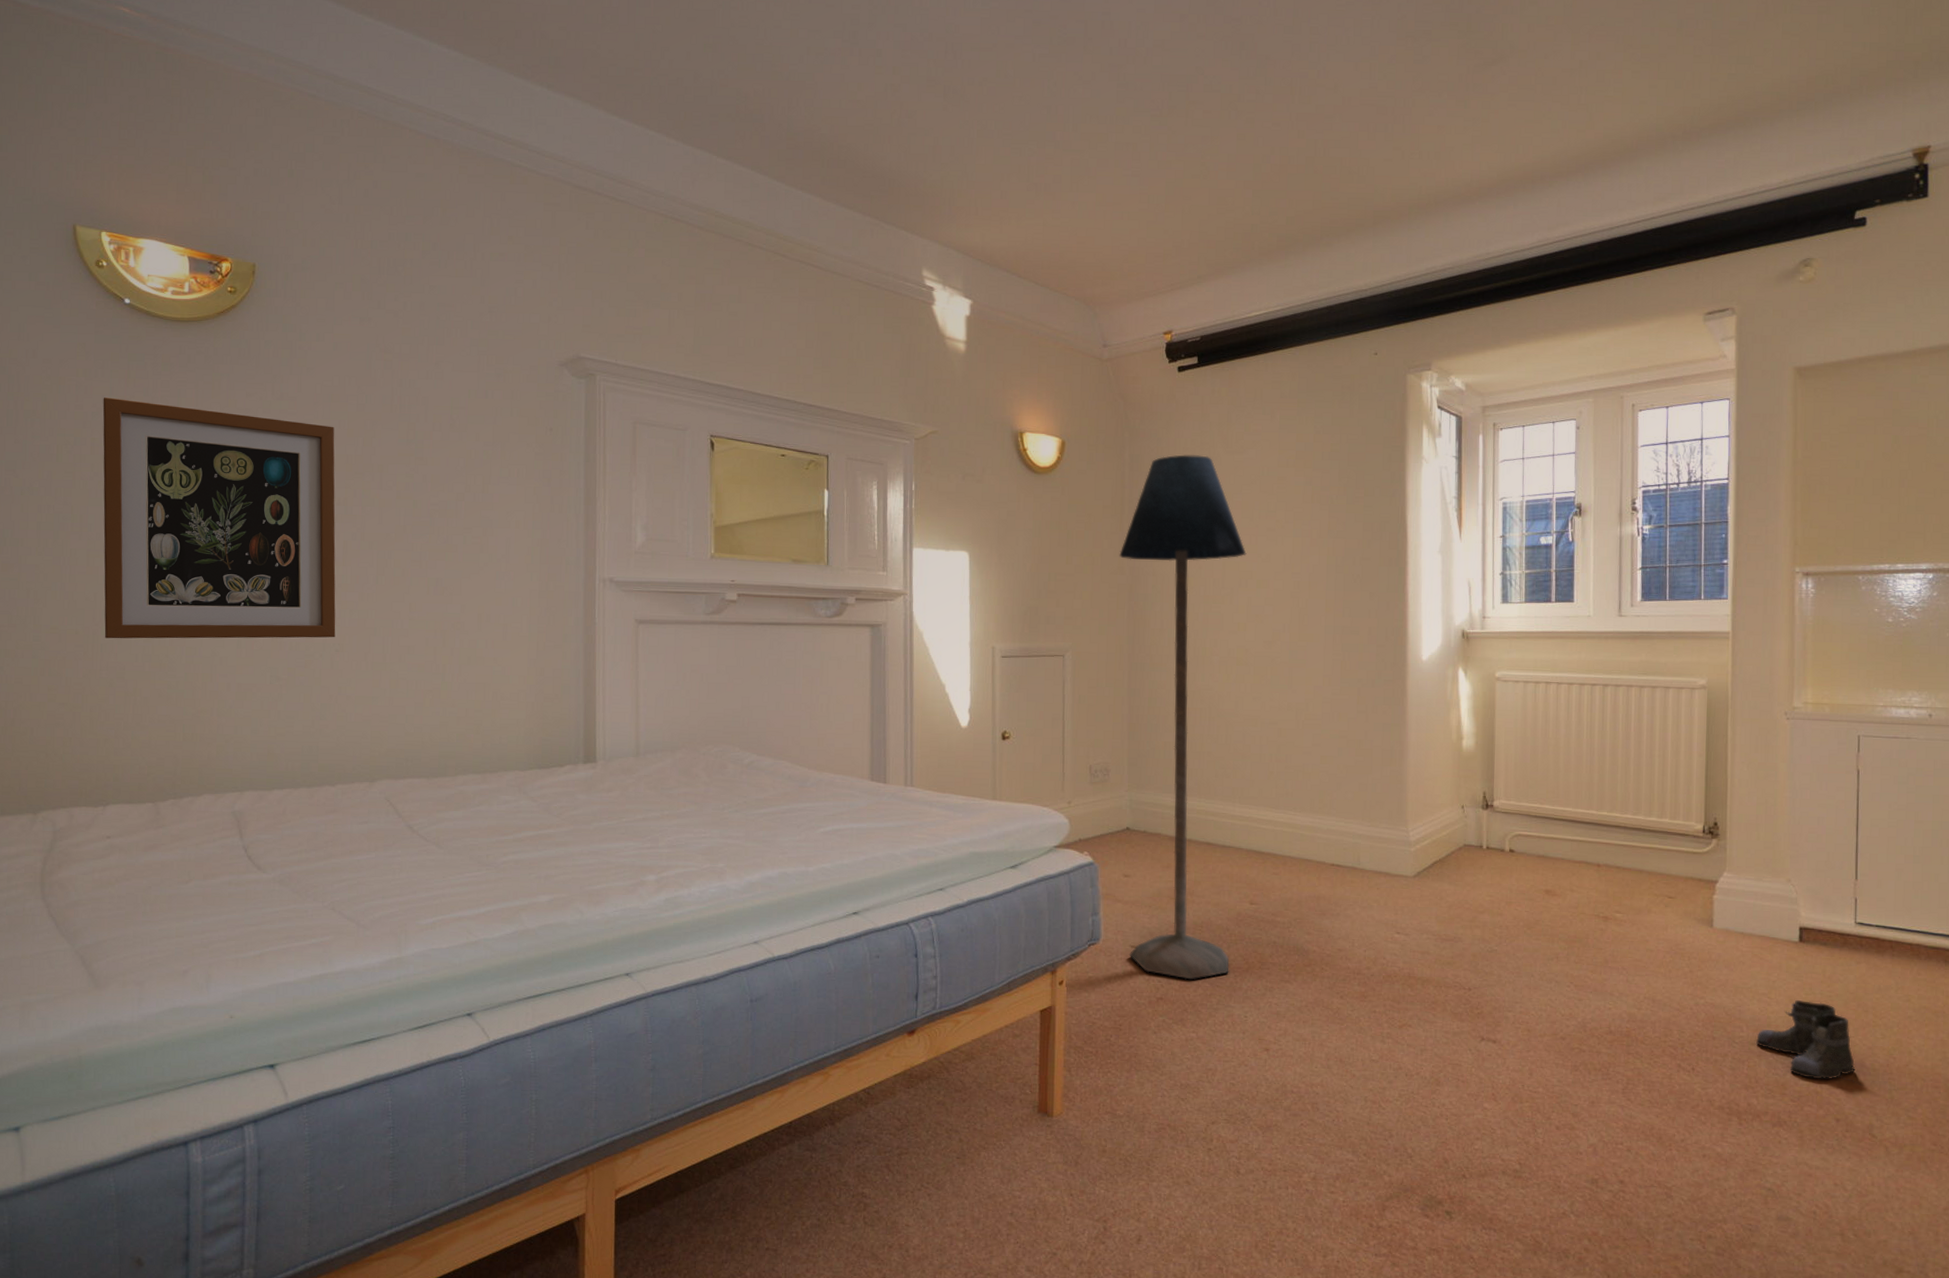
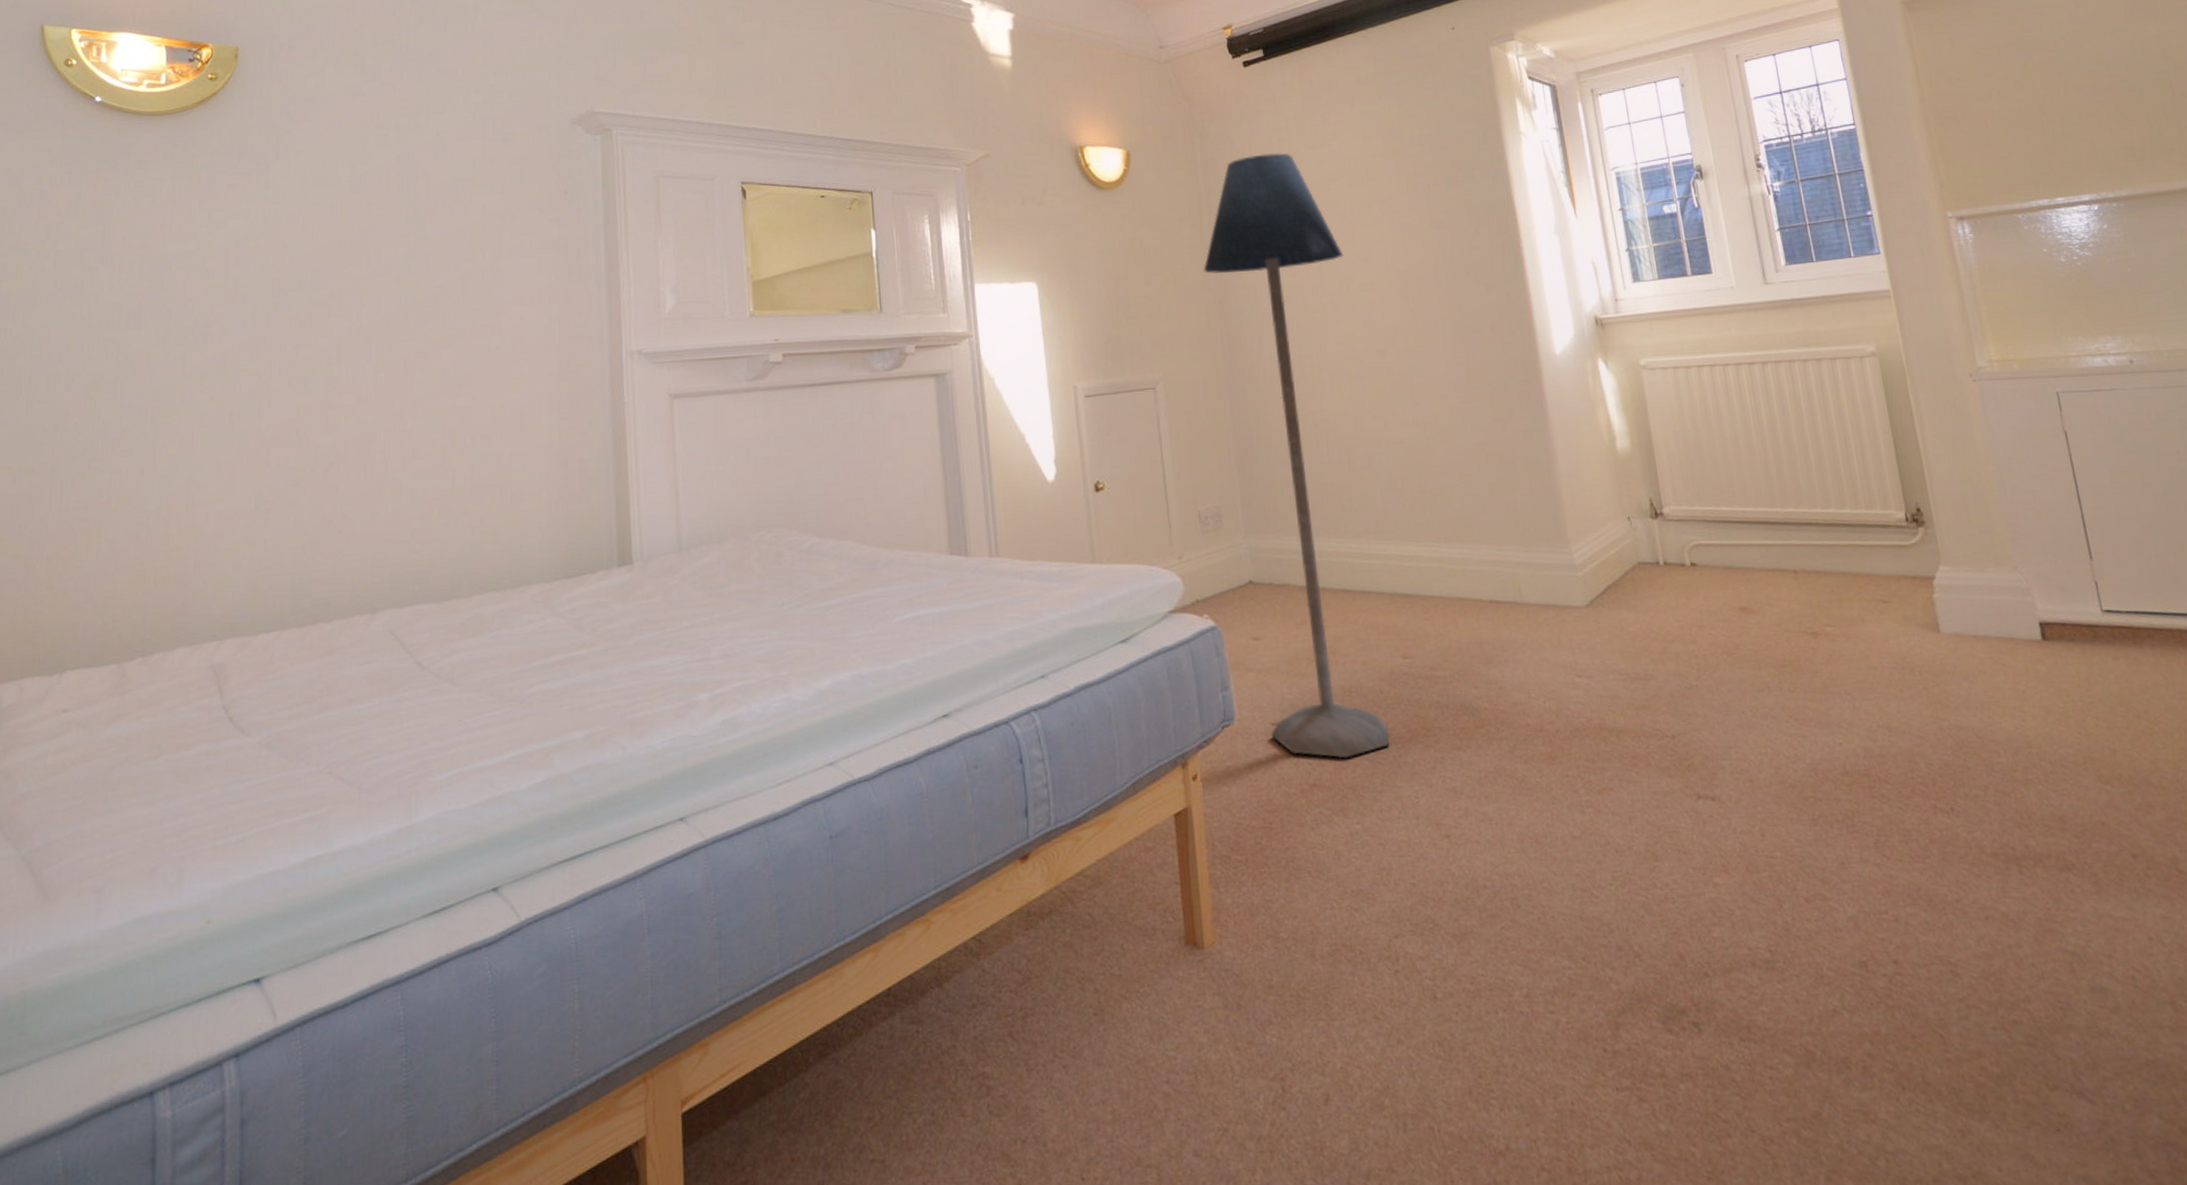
wall art: present [102,397,336,639] -> none [65,204,330,475]
boots: present [1756,1000,1862,1086] -> none [2018,711,2153,810]

